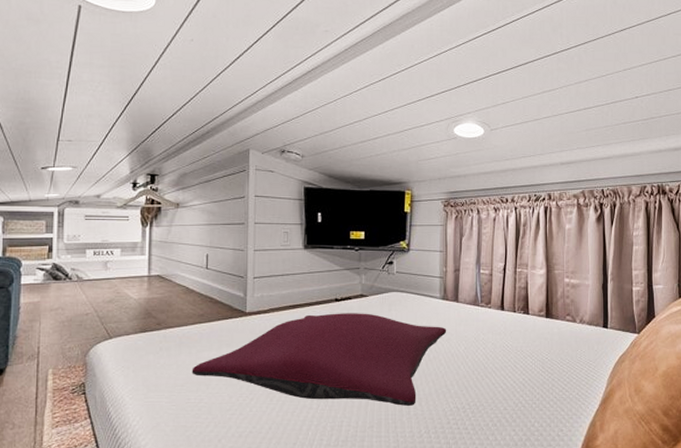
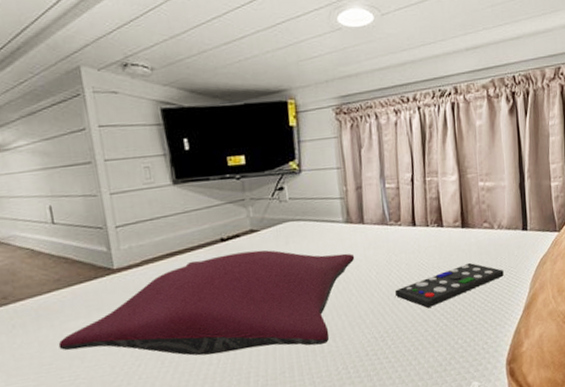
remote control: none [480,350,583,387] -> present [395,262,504,308]

